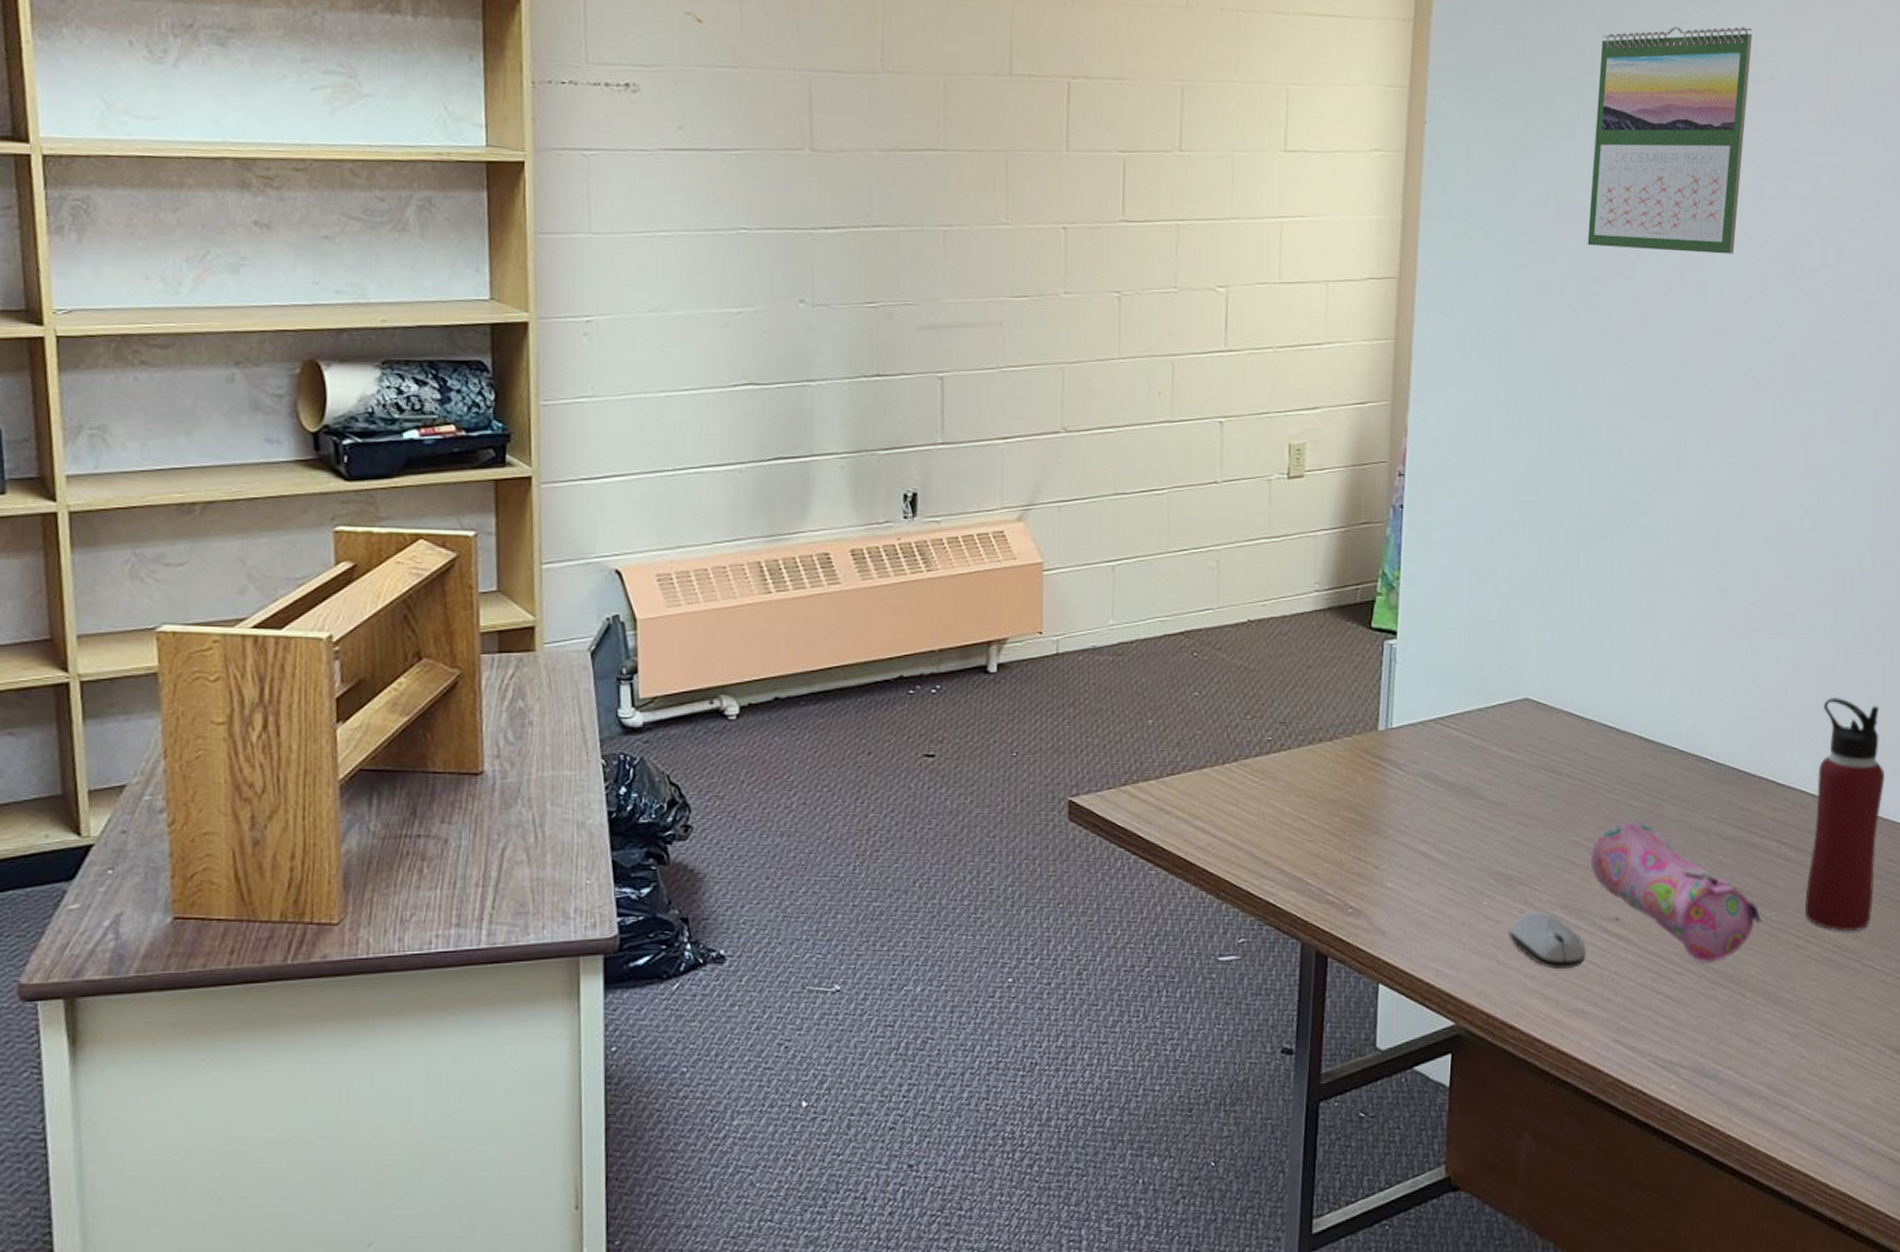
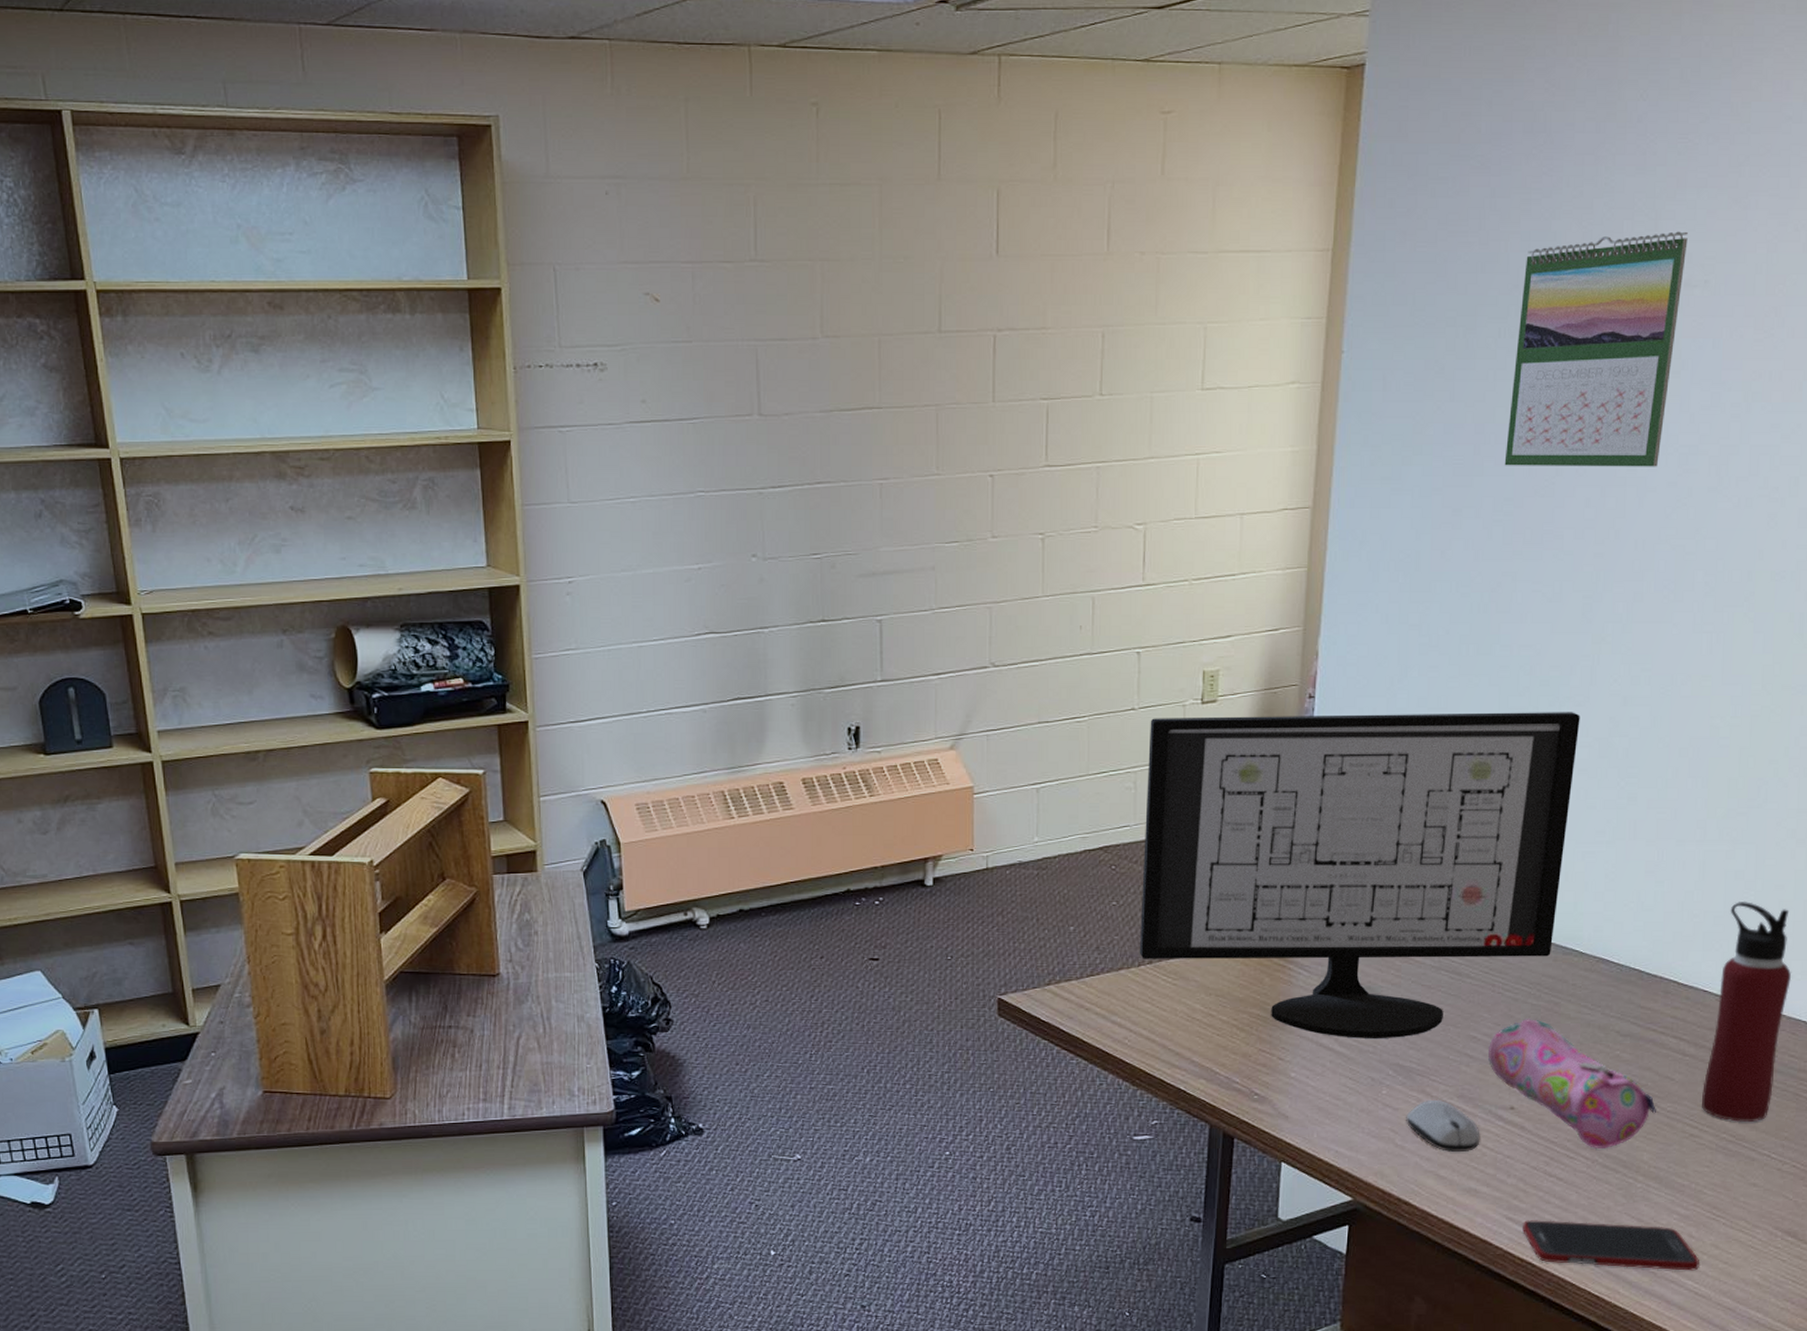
computer monitor: none [1223,492,1670,844] -> present [1139,712,1580,1038]
cell phone: none [1632,1042,1811,1095] -> present [1523,1220,1699,1271]

